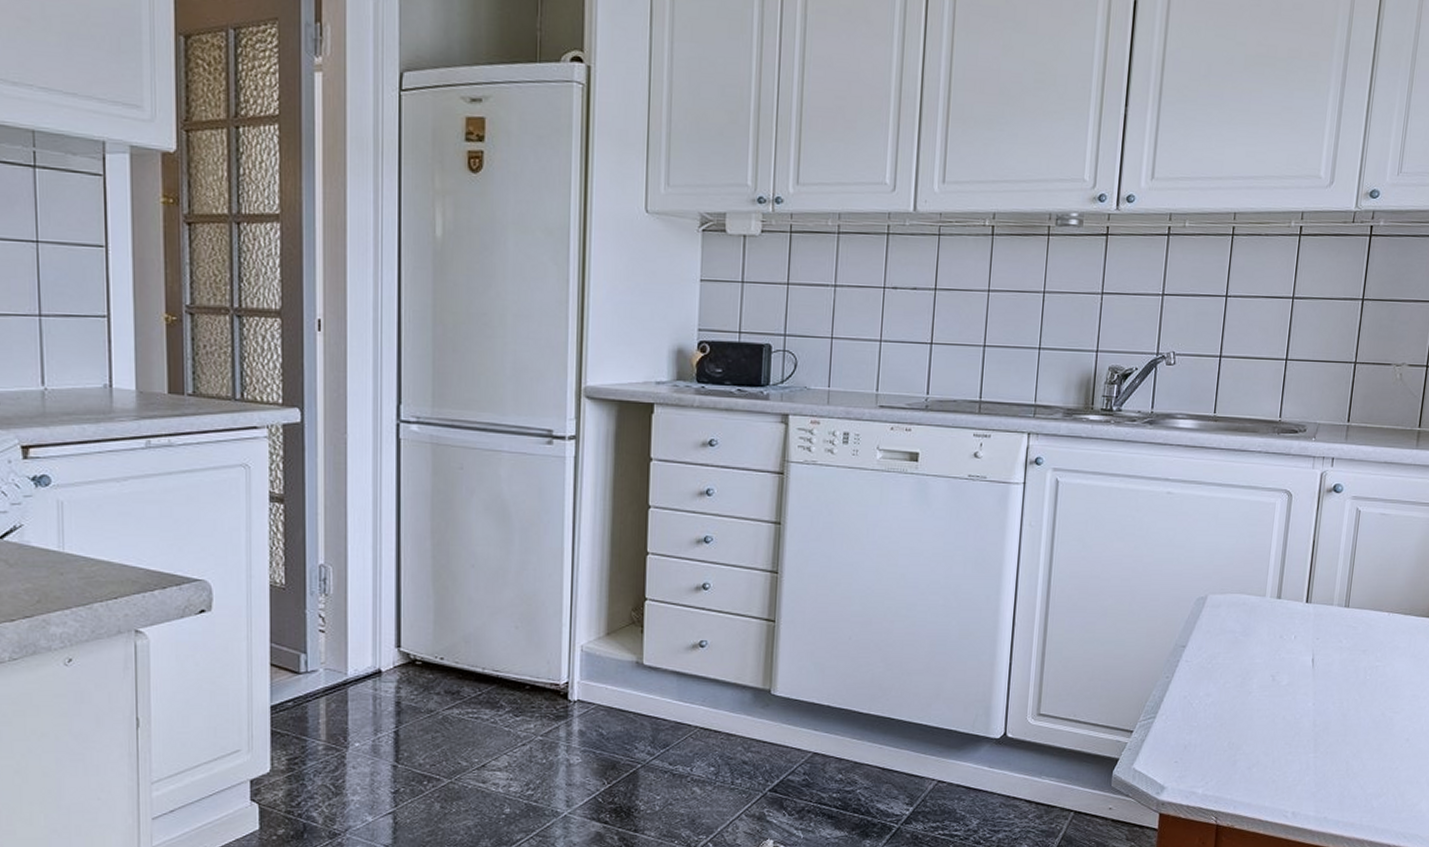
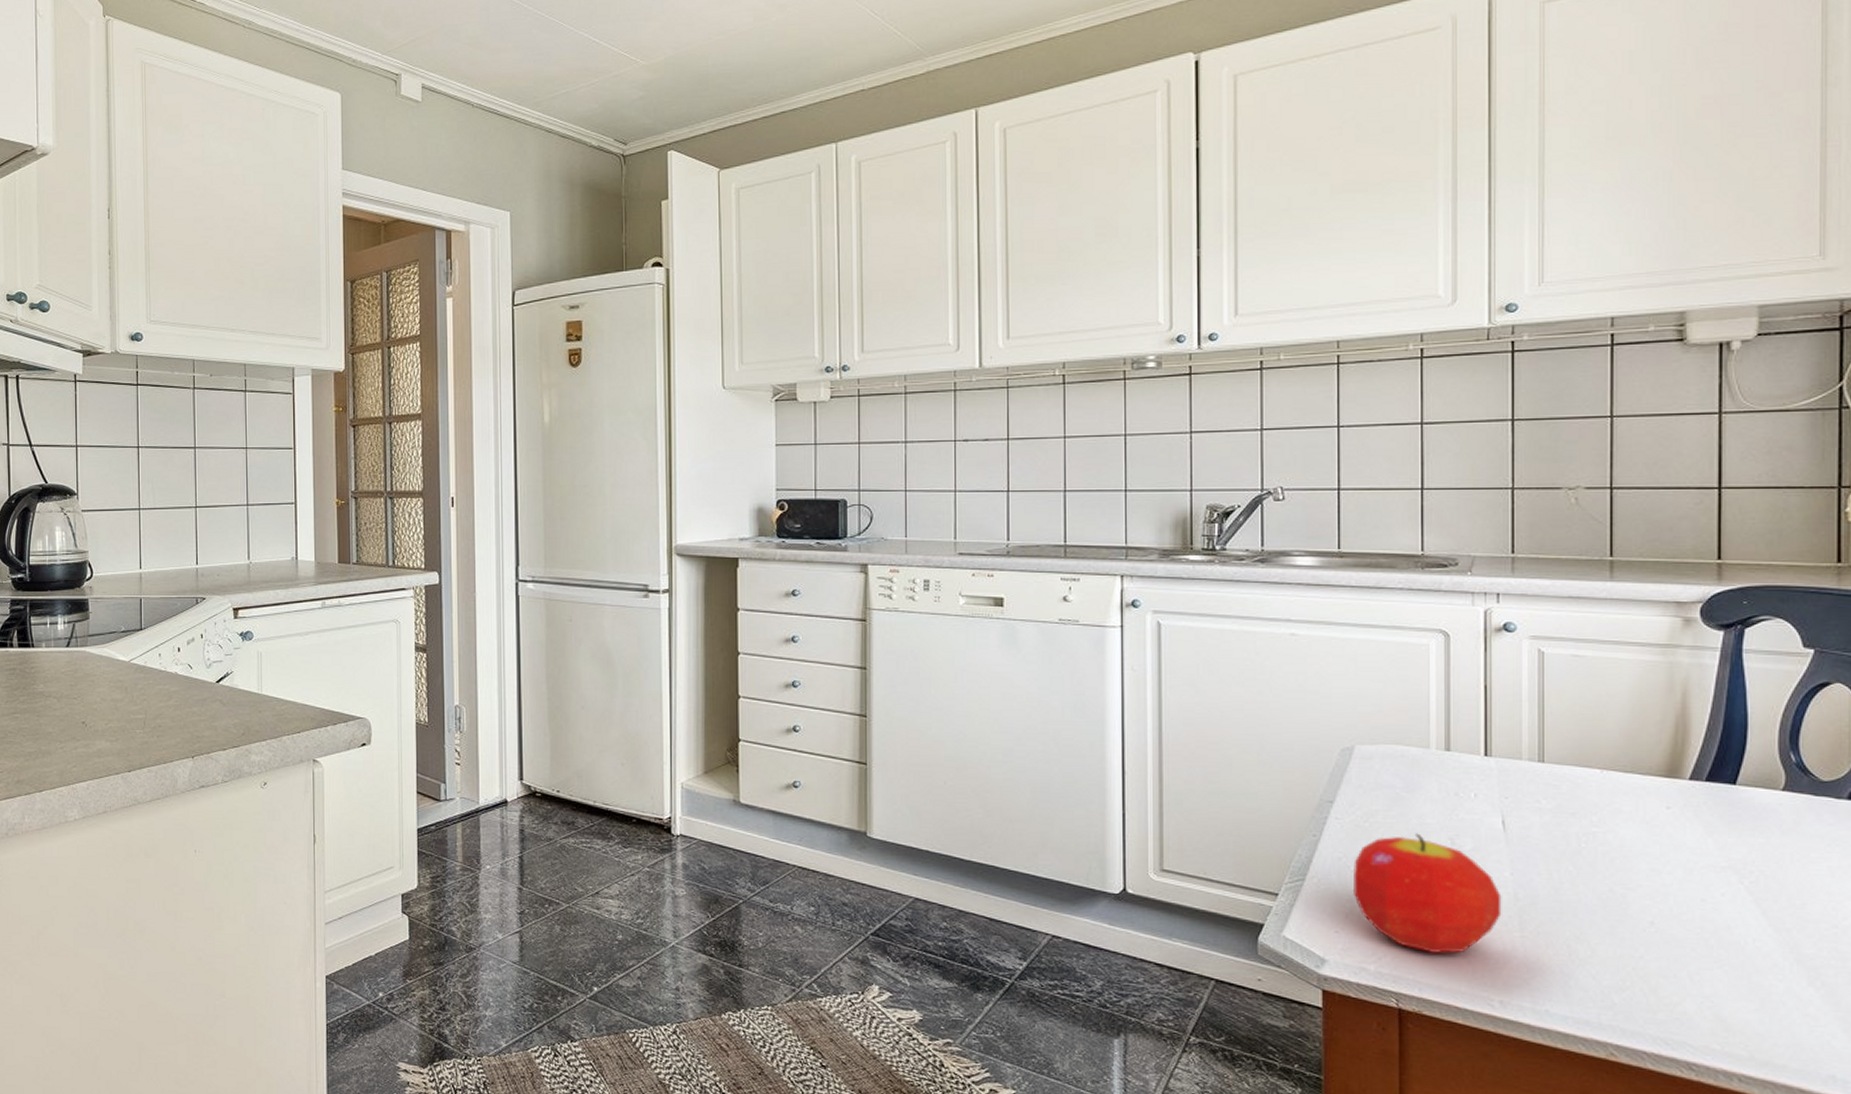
fruit: none [1192,672,1305,775] -> present [1352,833,1502,953]

